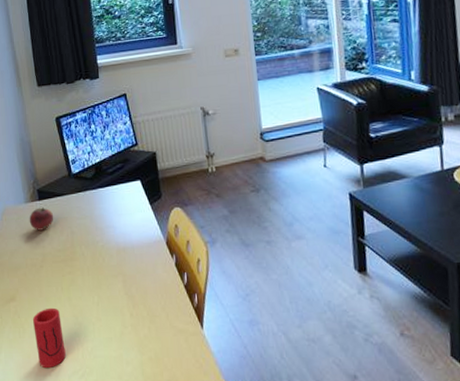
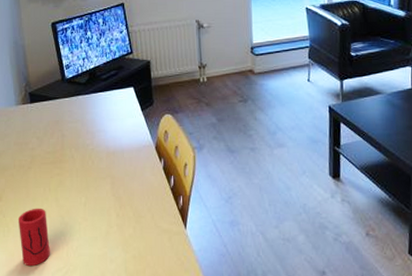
fruit: present [29,207,54,231] -> none [19,110,45,133]

